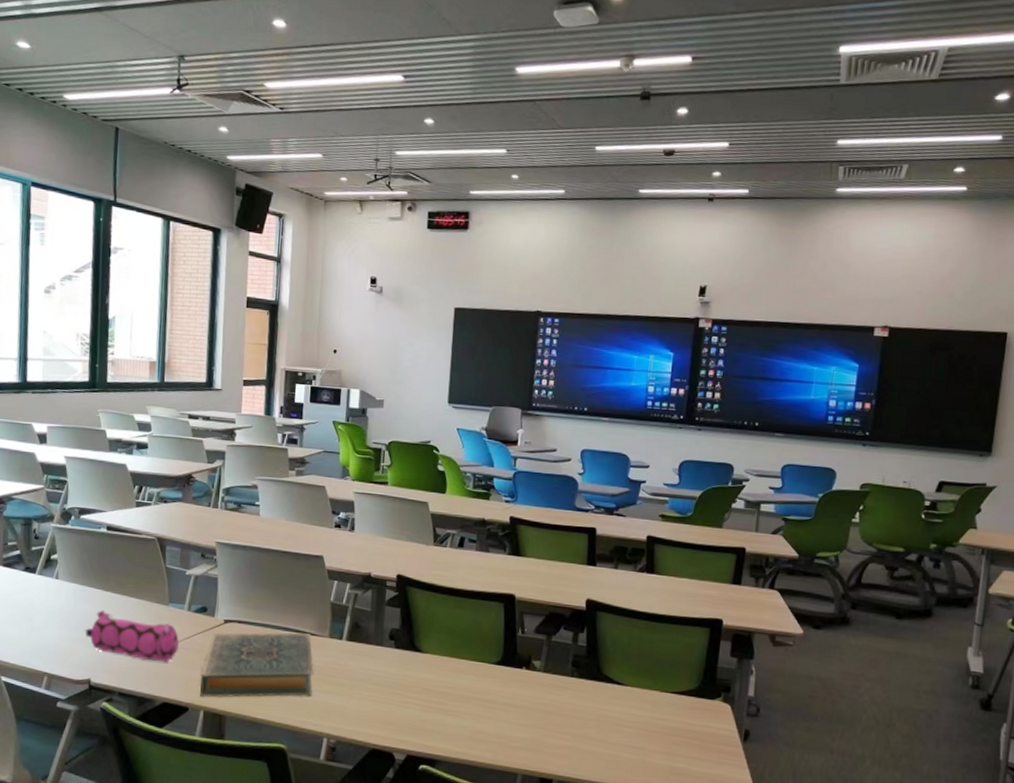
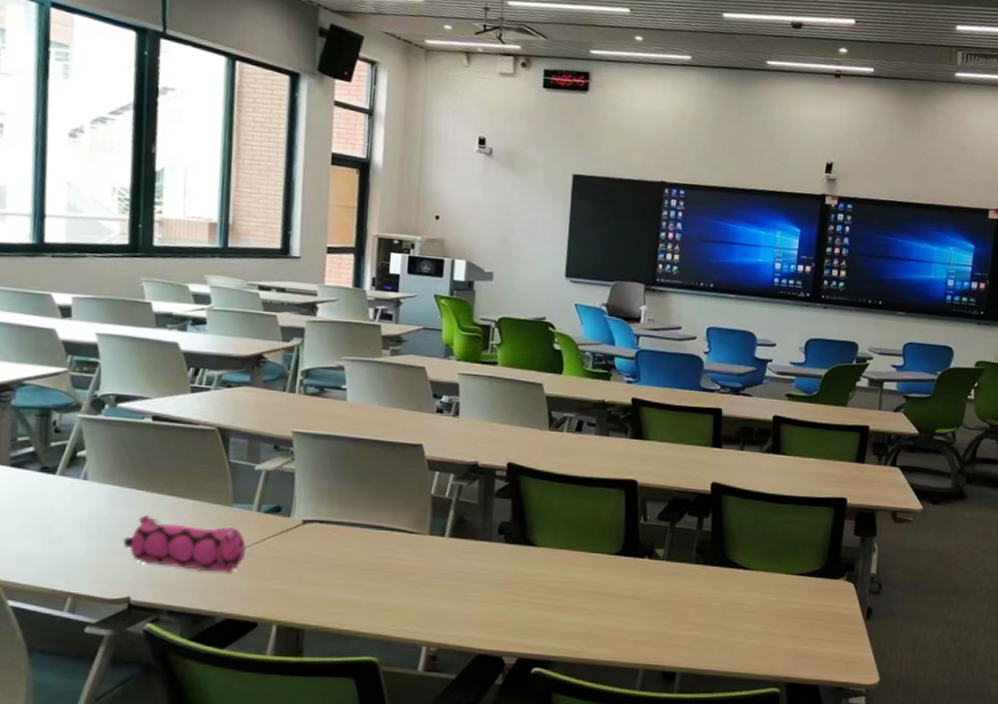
hardback book: present [200,632,314,698] -> none [272,531,411,610]

